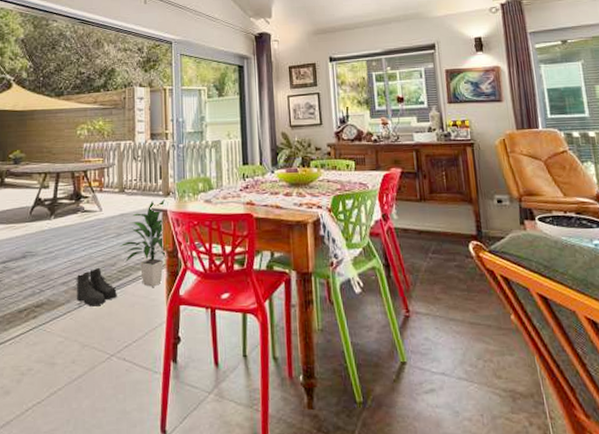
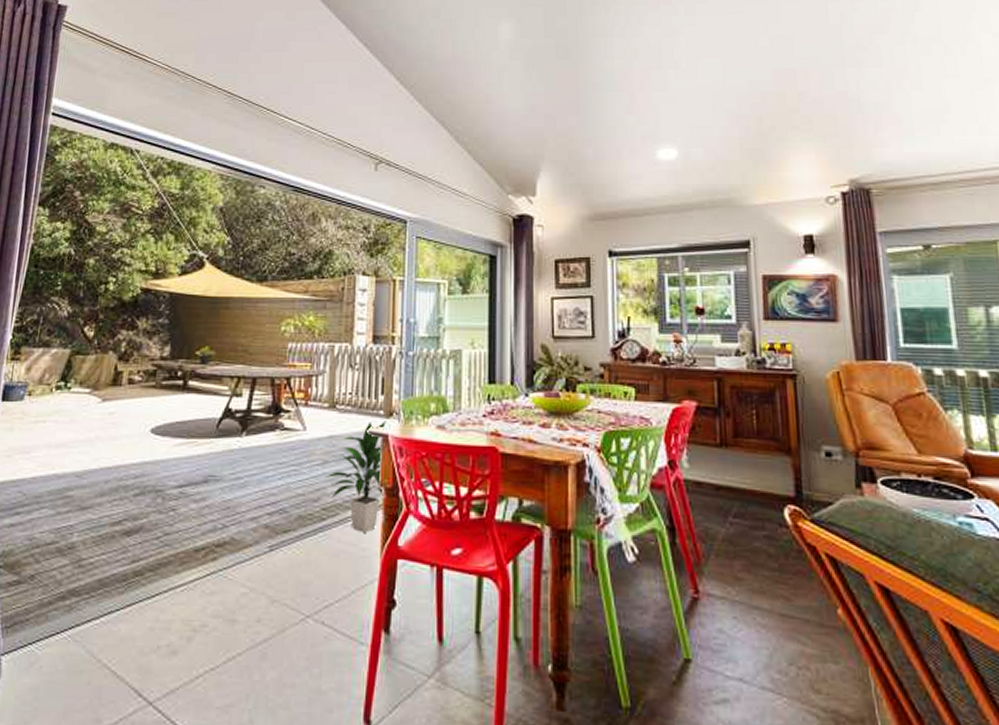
boots: present [76,267,117,307] -> none [268,501,319,552]

